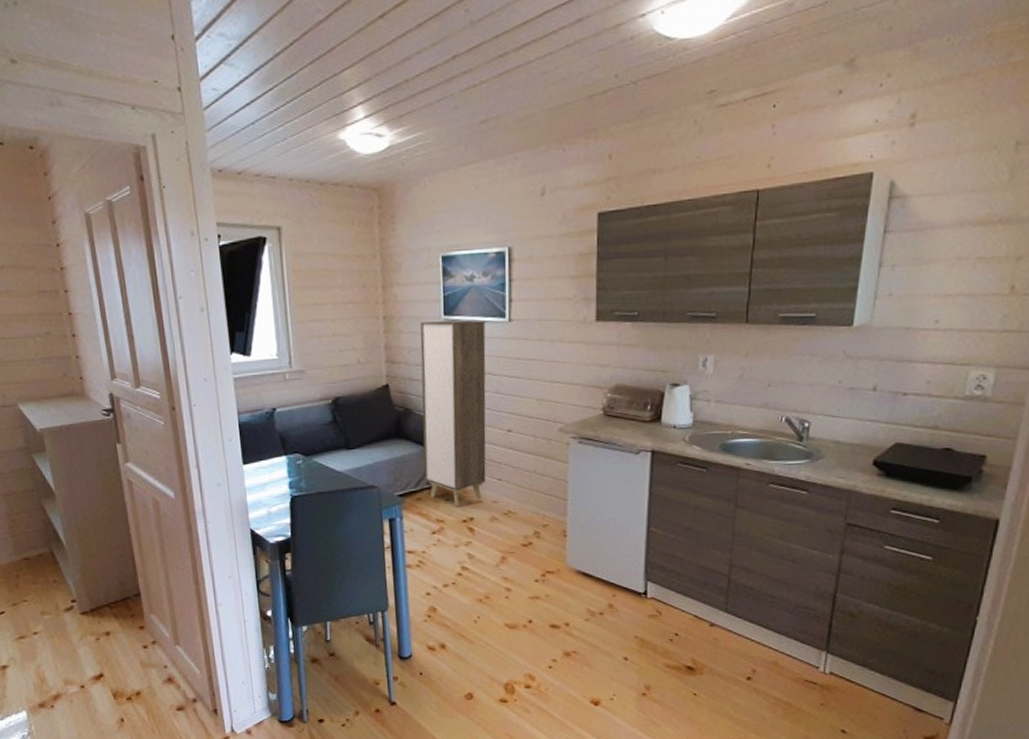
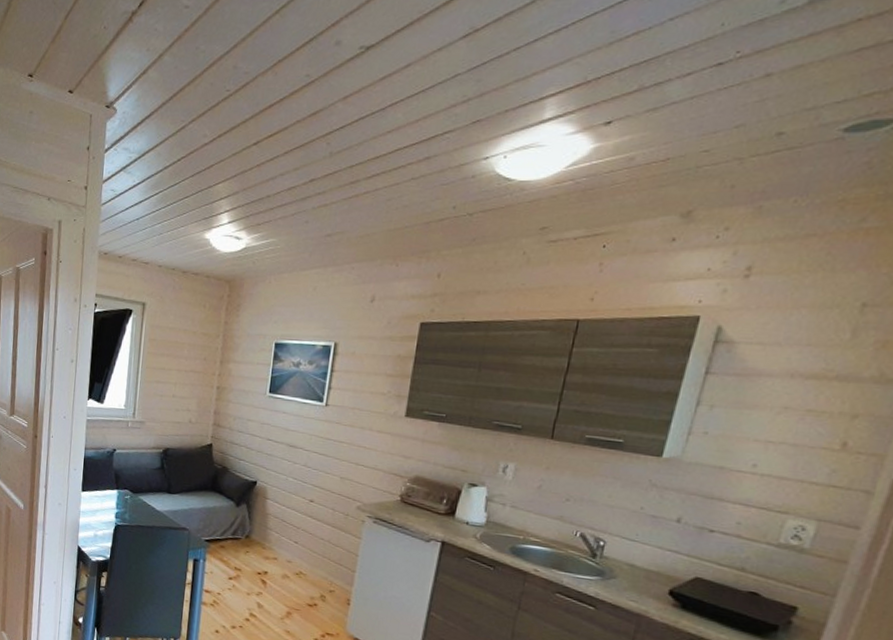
cabinet: present [420,320,486,506] -> none [230,396,304,559]

